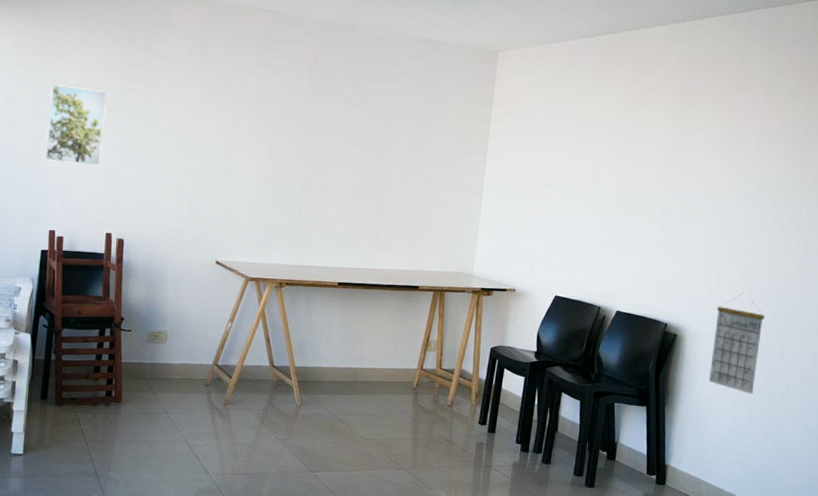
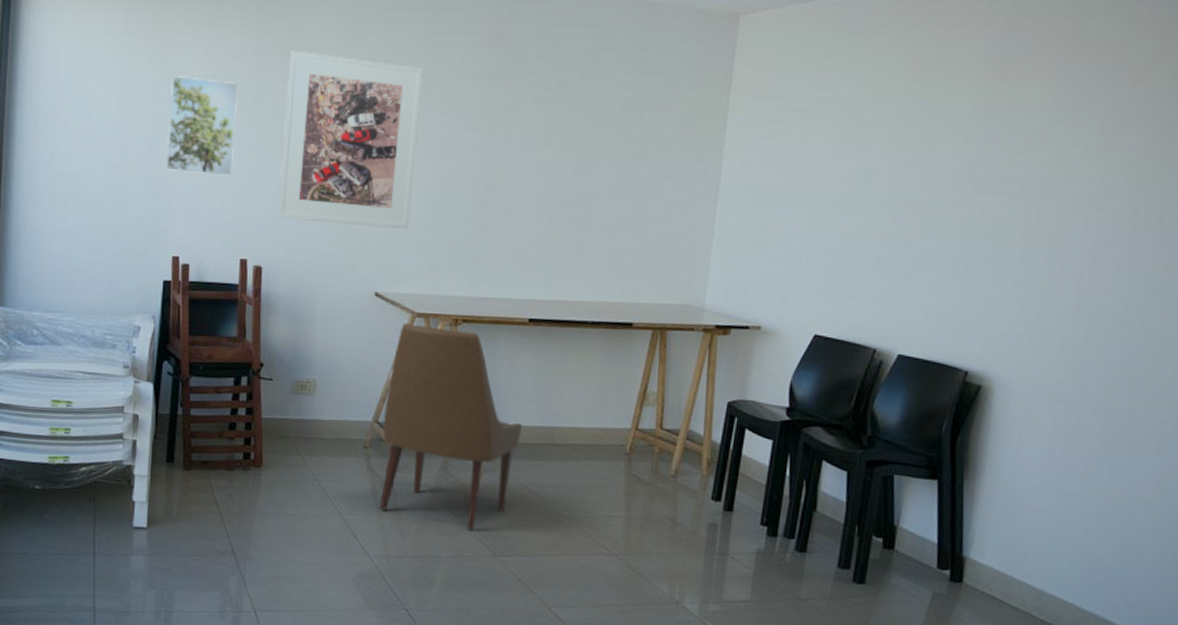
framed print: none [137,68,257,211] -> present [277,51,424,230]
chair: none [217,286,332,451] -> present [379,323,522,530]
calendar: present [708,292,765,395] -> none [1024,329,1107,467]

